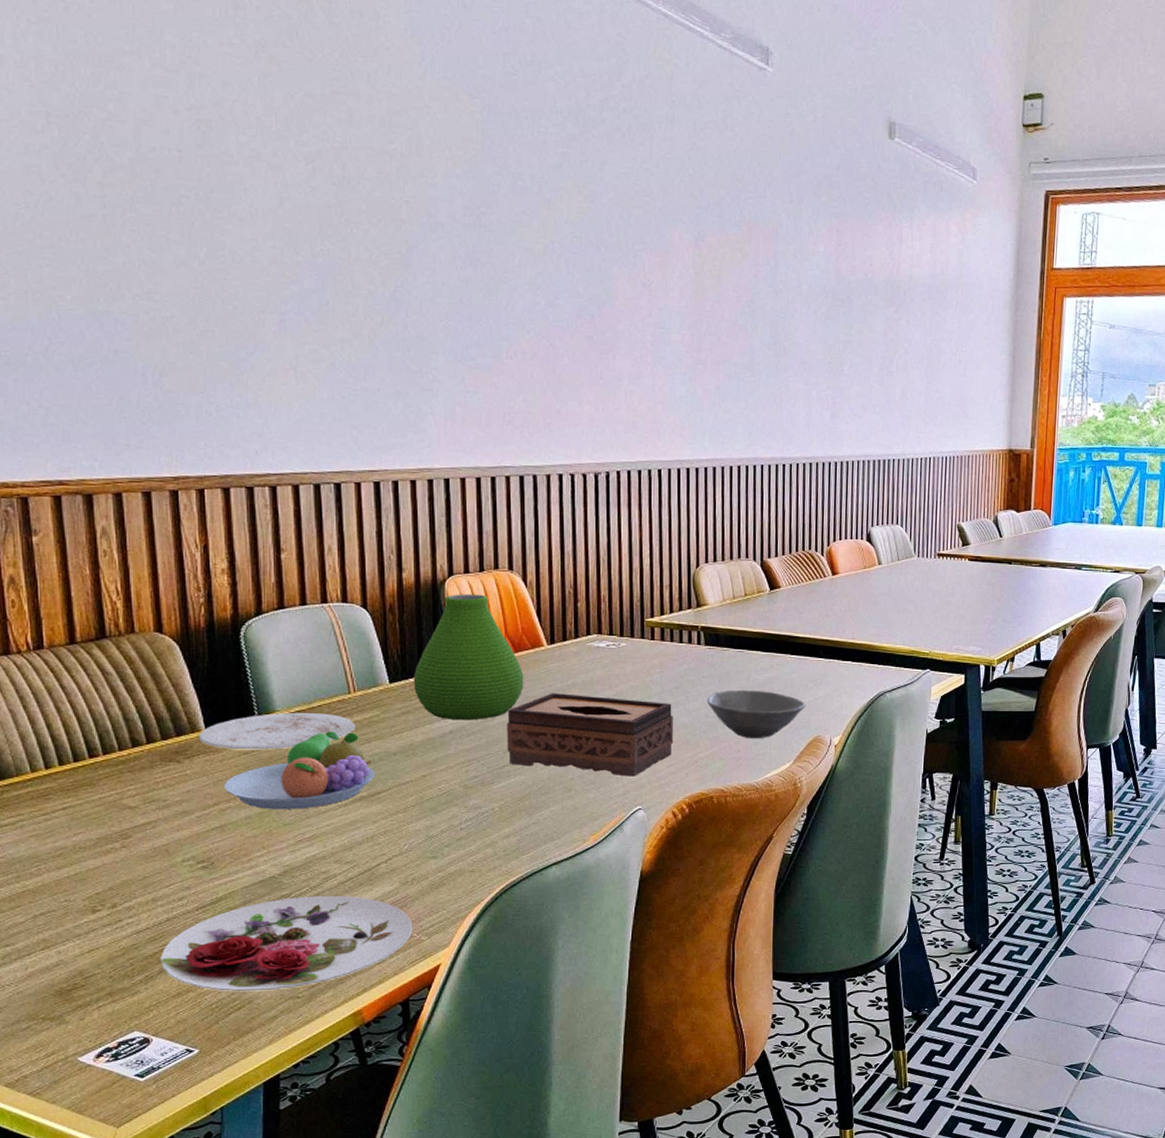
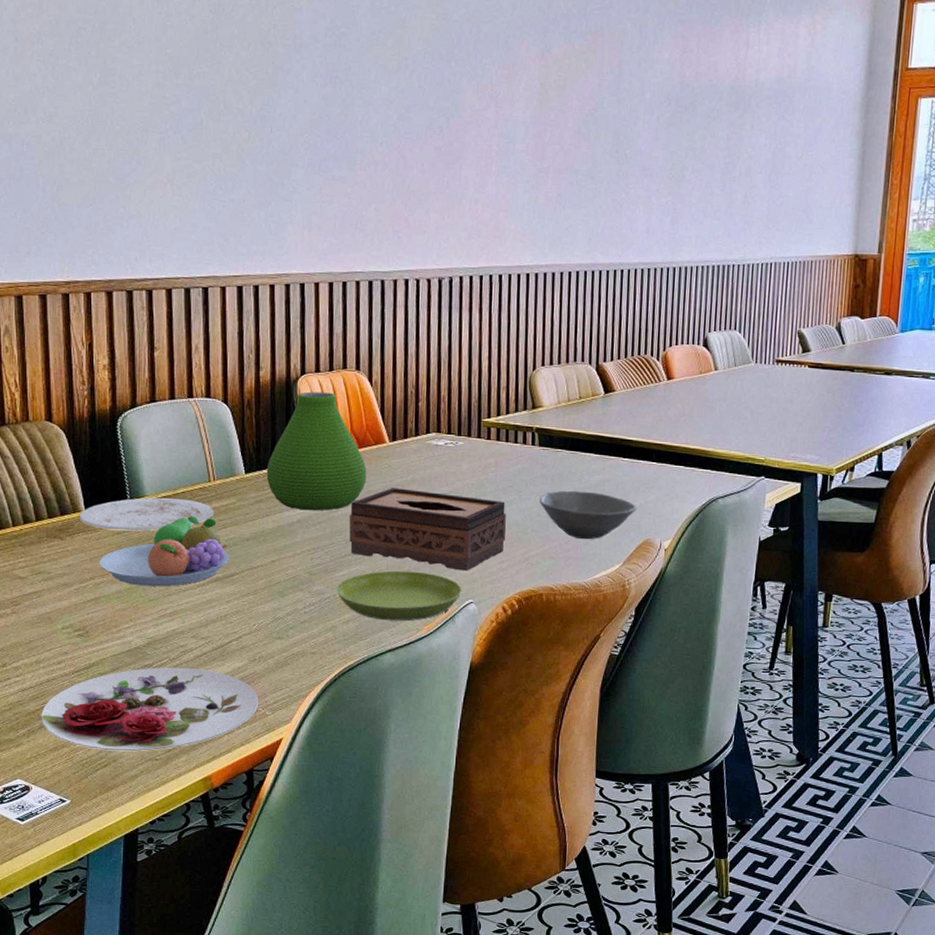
saucer: none [495,779,630,833] -> present [336,570,462,621]

